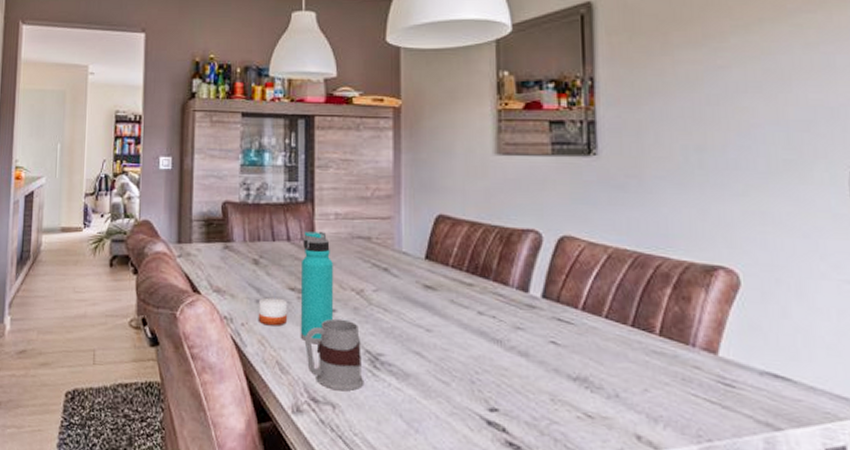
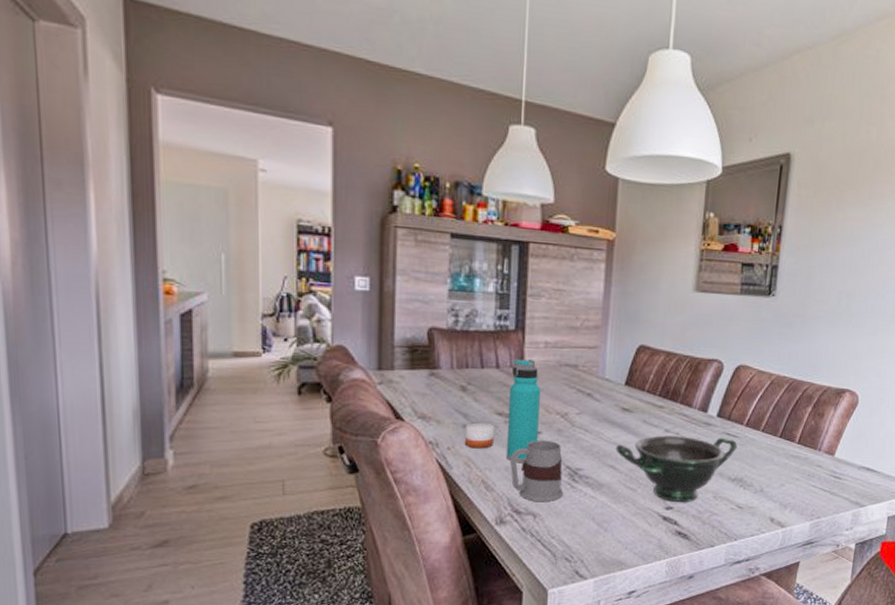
bowl: none [421,318,575,405] -> present [616,435,738,503]

